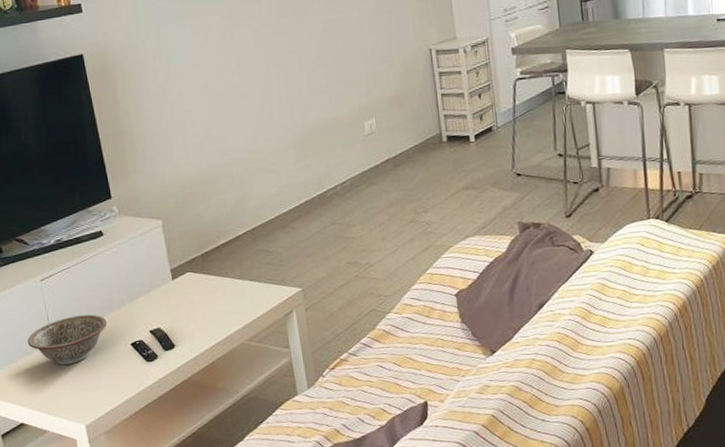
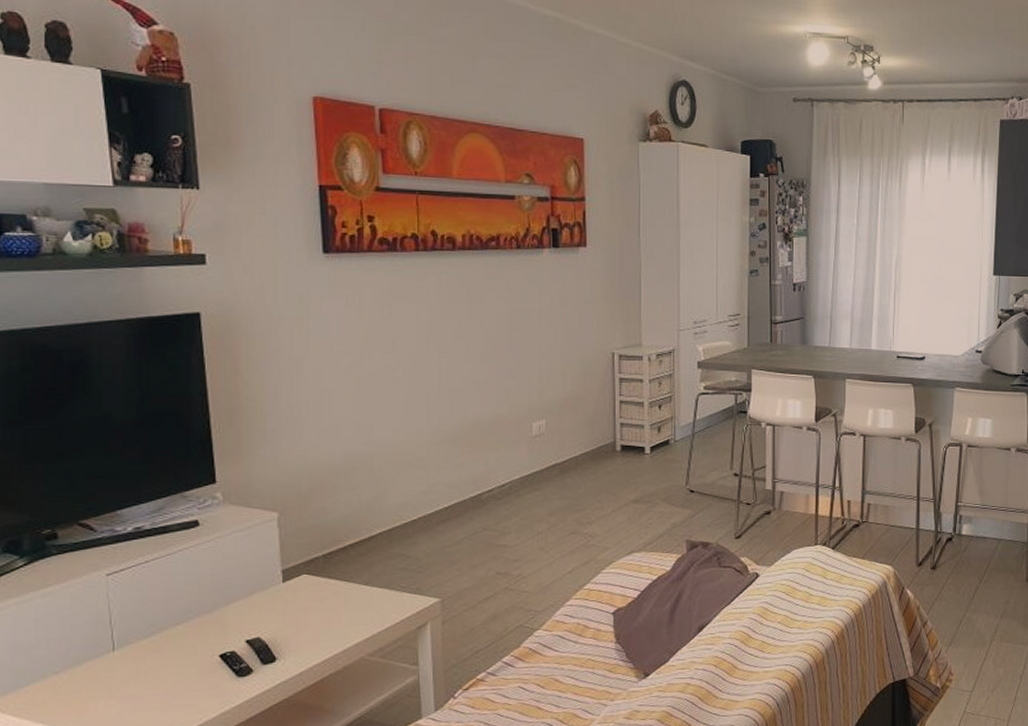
decorative bowl: present [27,314,107,366] -> none [77,619,191,679]

